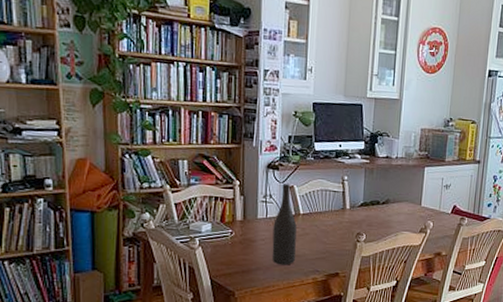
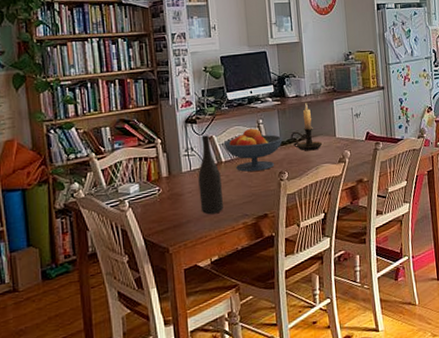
fruit bowl: none [303,183,366,229] -> present [223,128,283,172]
candle holder: none [374,166,406,216] -> present [290,103,323,151]

